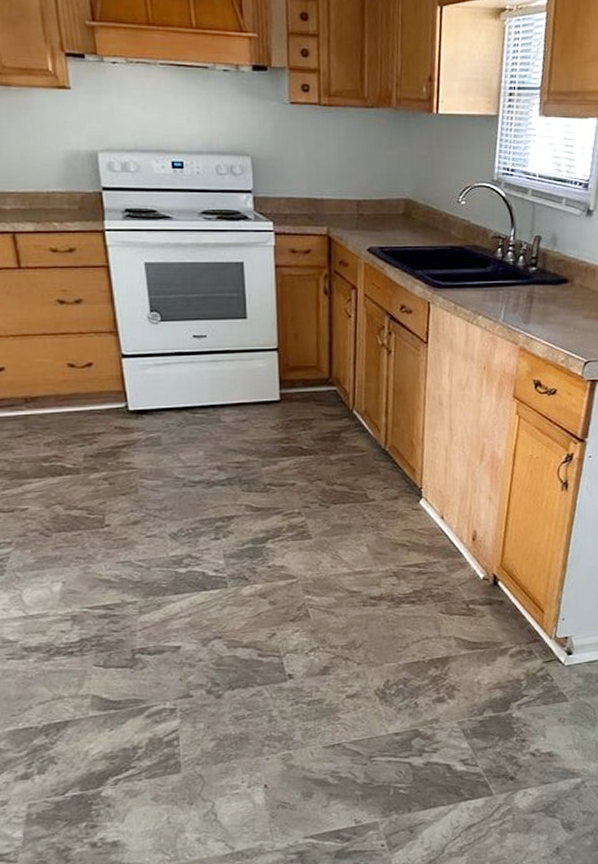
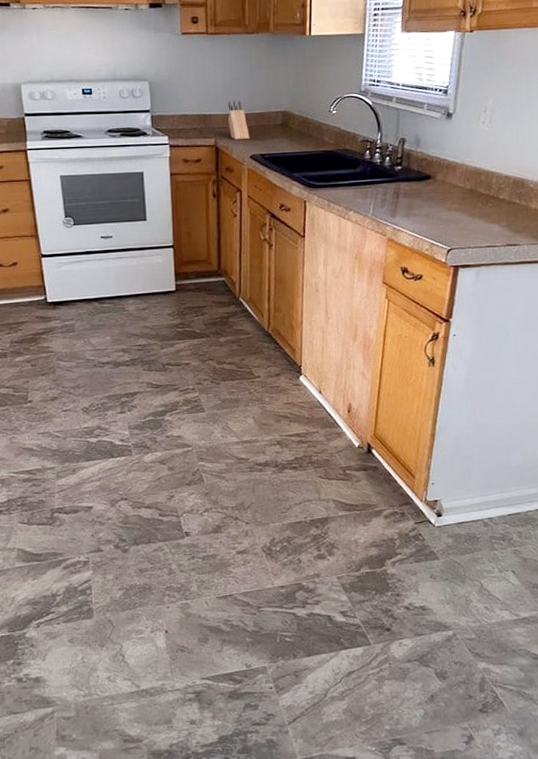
knife block: none [342,183,368,230] -> present [227,100,250,140]

